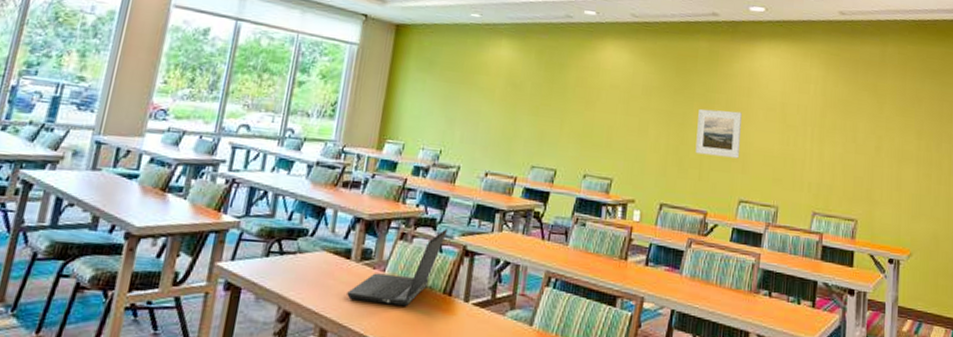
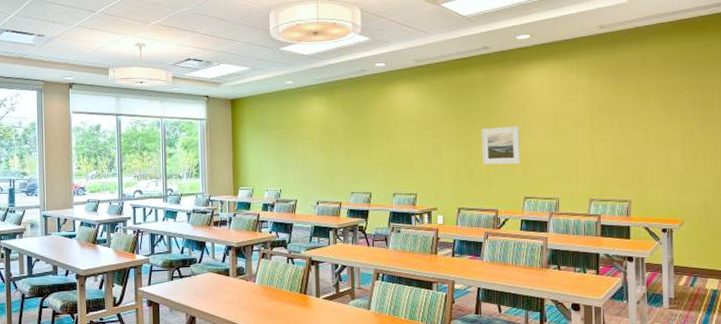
laptop computer: present [347,228,447,306] -> none [232,247,295,305]

